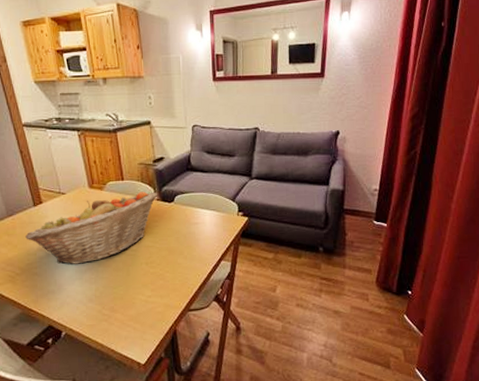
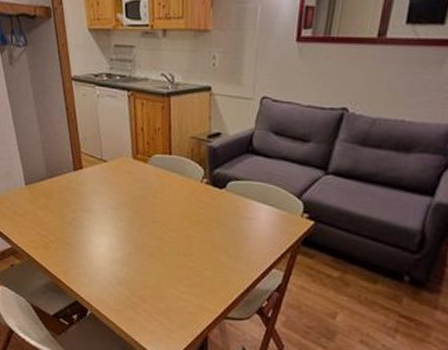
fruit basket: present [25,191,158,265] -> none [62,171,208,242]

